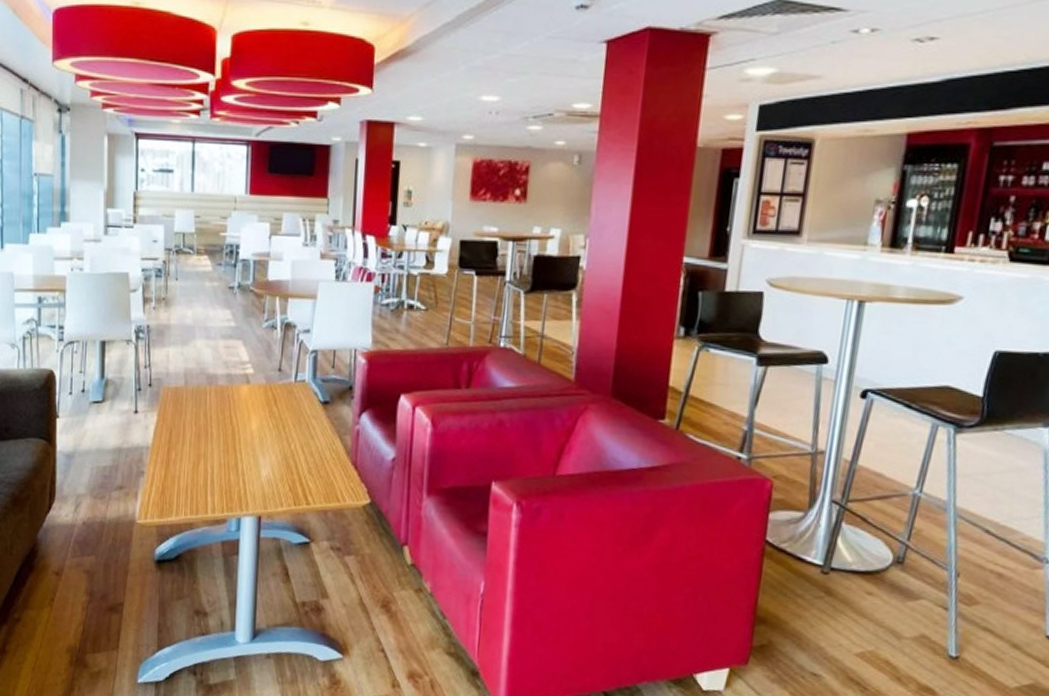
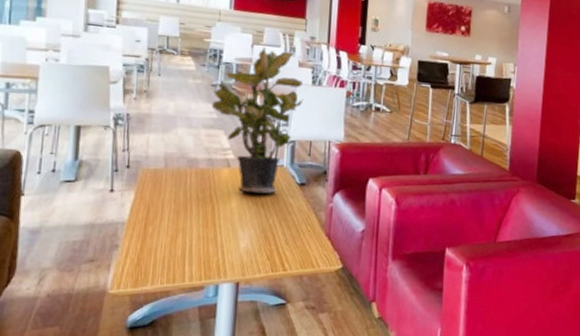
potted plant: none [229,238,327,415] -> present [211,47,304,194]

